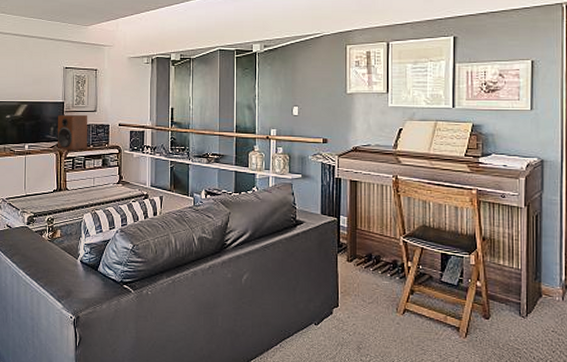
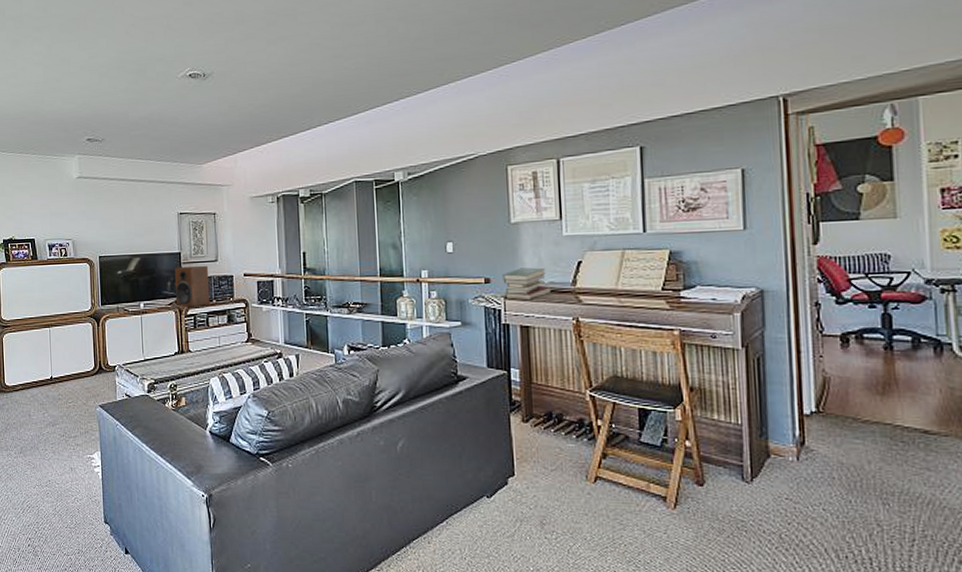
books: none [338,131,377,160] -> present [502,267,552,301]

